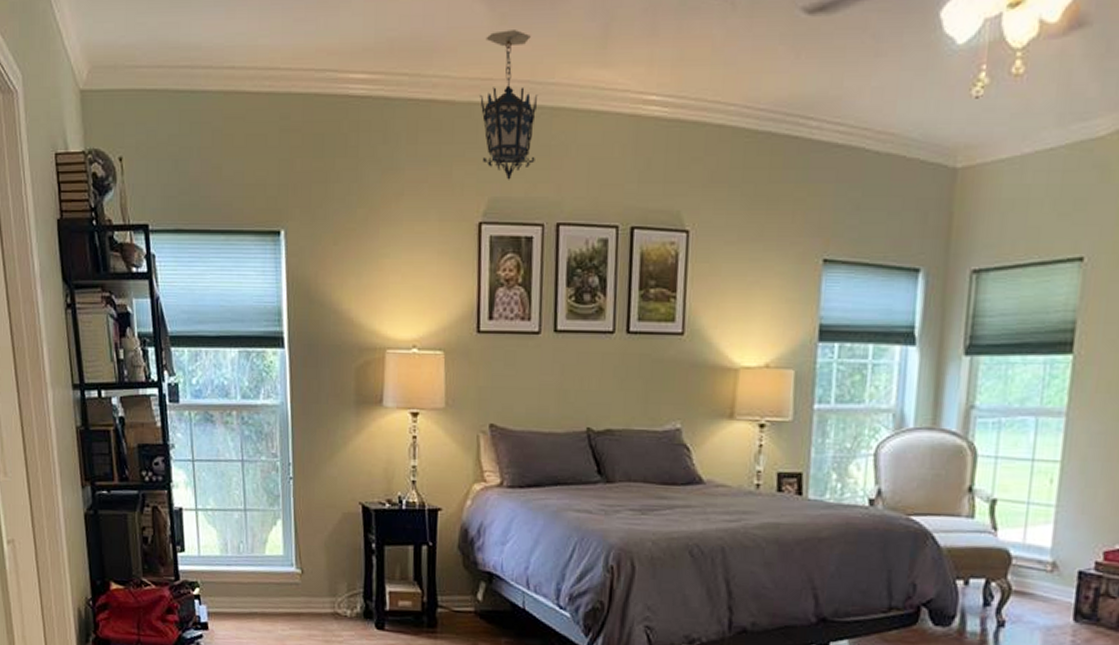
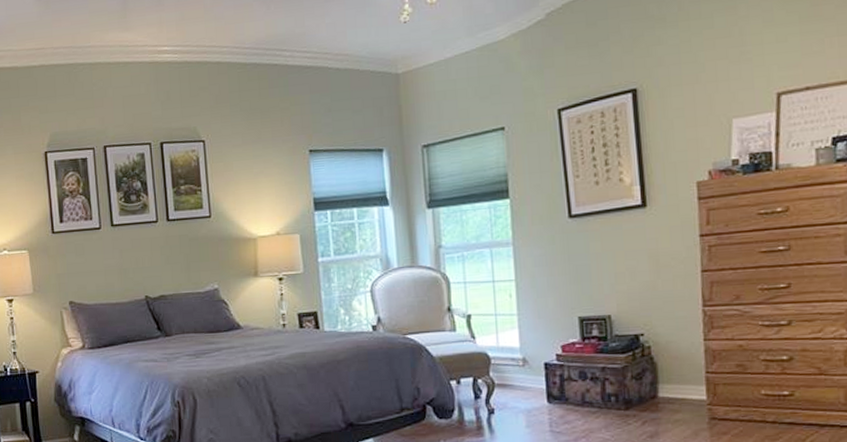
hanging lantern: present [480,30,539,180] -> none [36,12,82,119]

